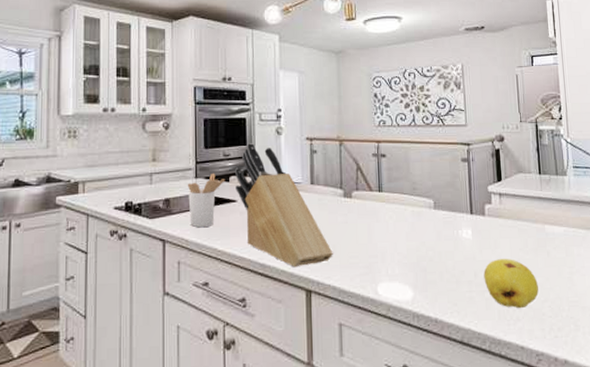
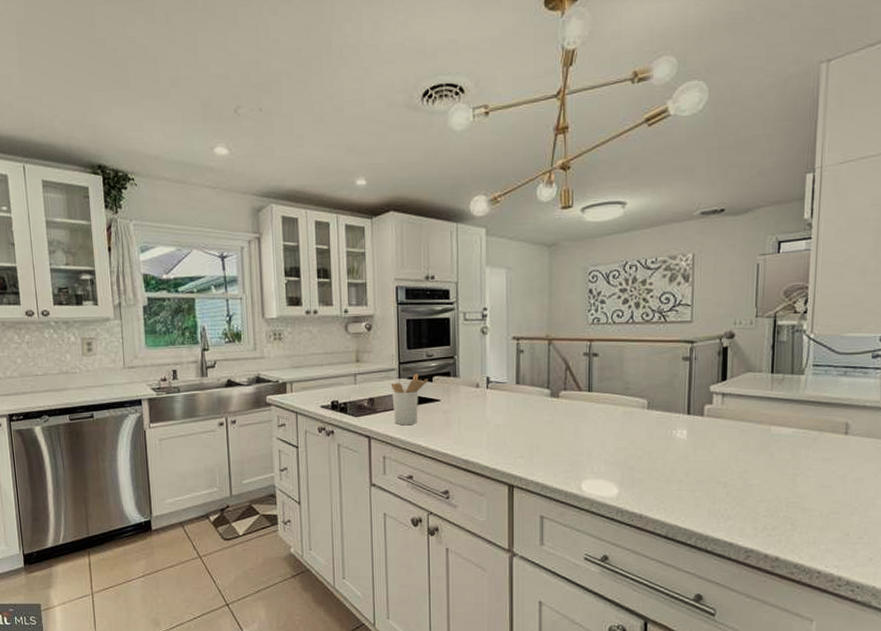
knife block: present [235,142,333,268] -> none [439,342,537,464]
fruit: present [483,259,539,309] -> none [696,459,756,508]

